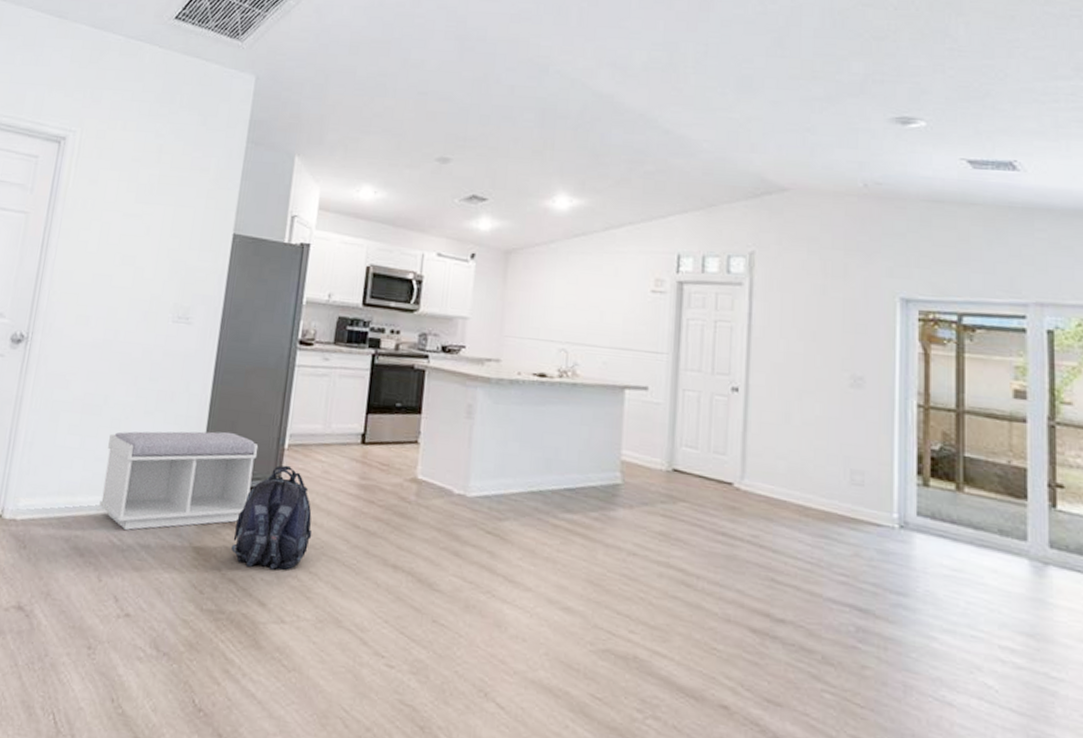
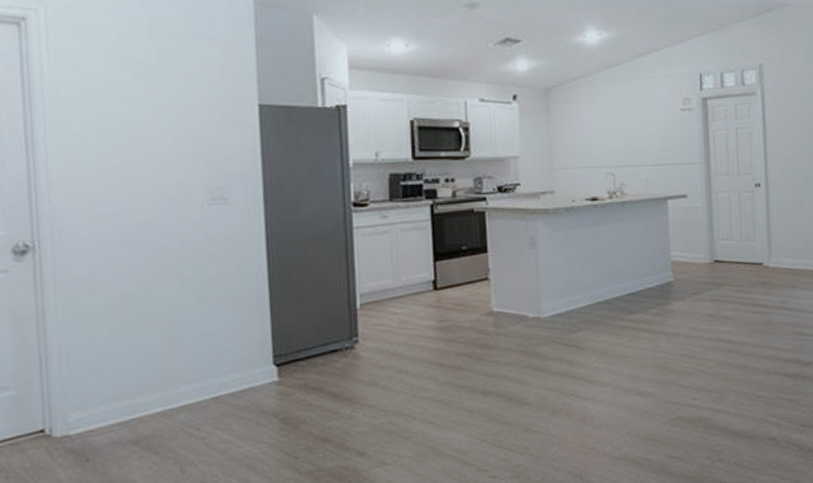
bench: present [99,431,259,530] -> none [161,303,330,418]
backpack: present [231,465,313,571] -> none [319,323,400,425]

